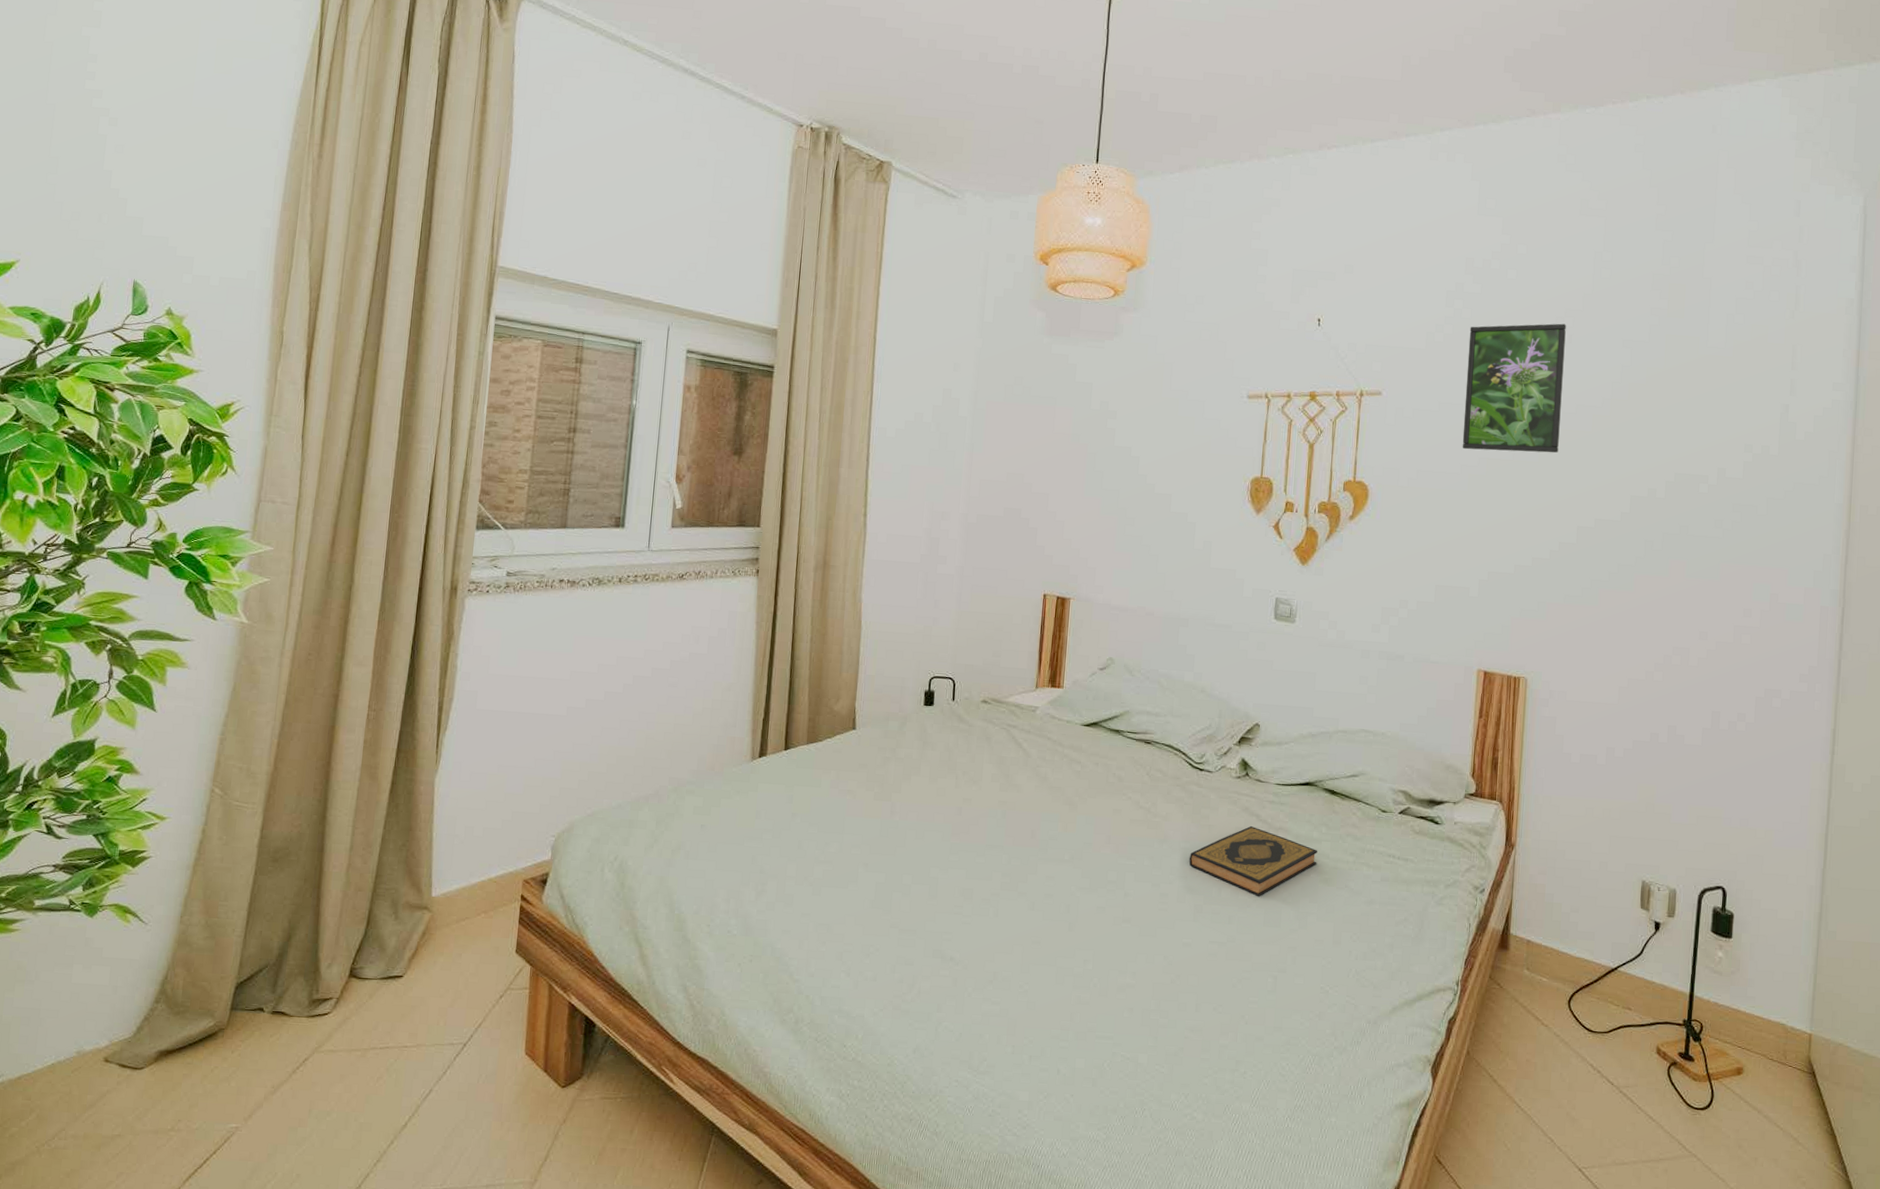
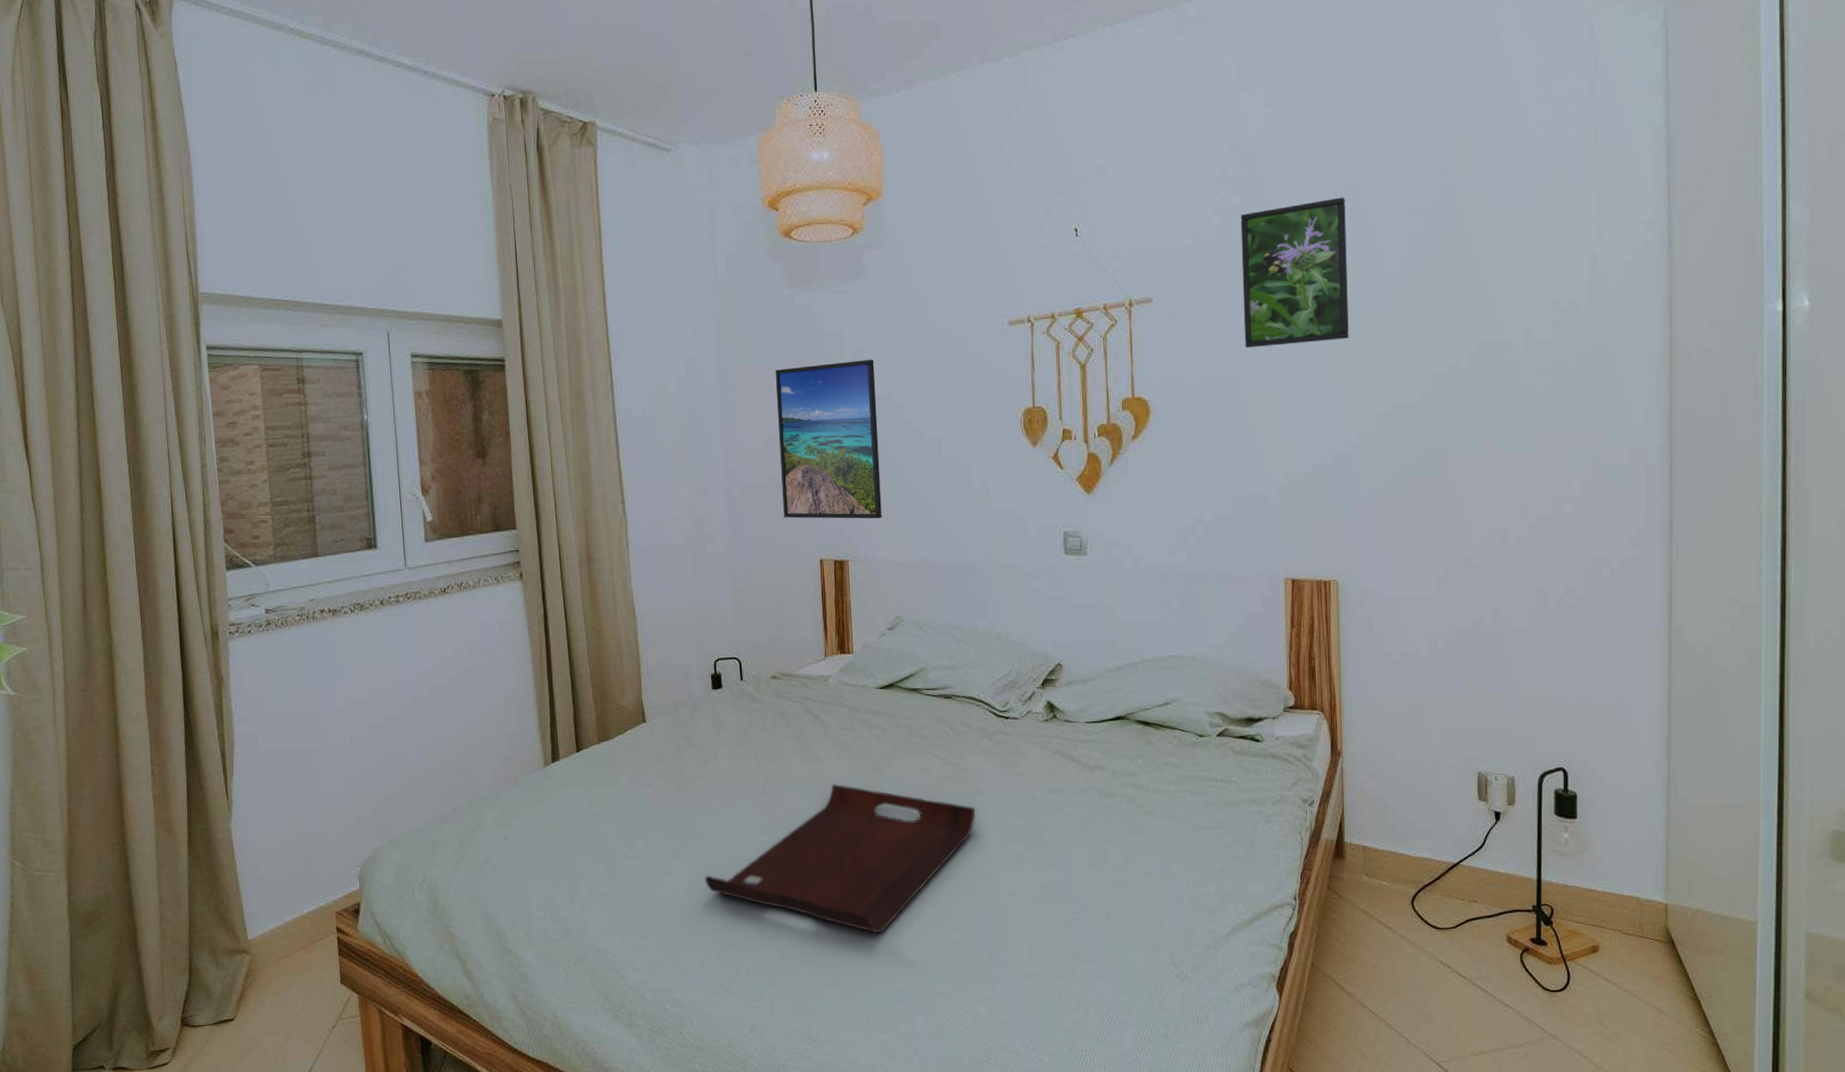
serving tray: none [890,814,1161,969] -> present [705,784,976,934]
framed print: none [1015,410,1119,563] -> present [775,360,882,519]
hardback book: present [1189,825,1318,897] -> none [1004,767,1137,838]

